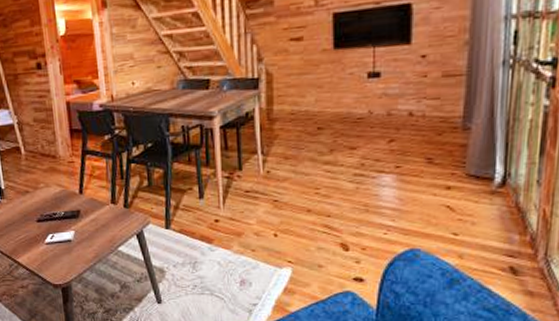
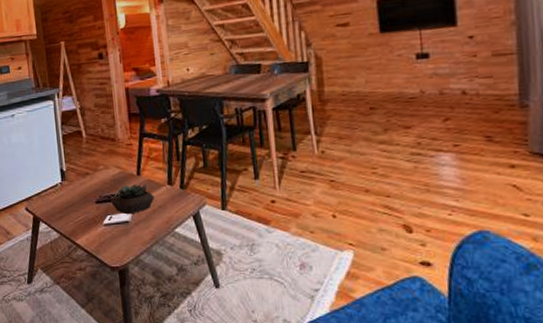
succulent plant: none [52,203,98,234] -> present [111,184,155,215]

